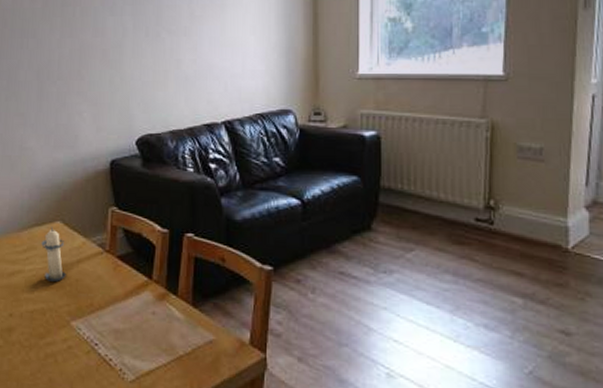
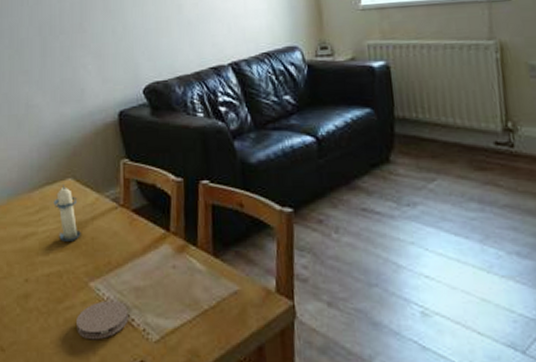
coaster: none [56,339,107,376] -> present [77,300,128,340]

